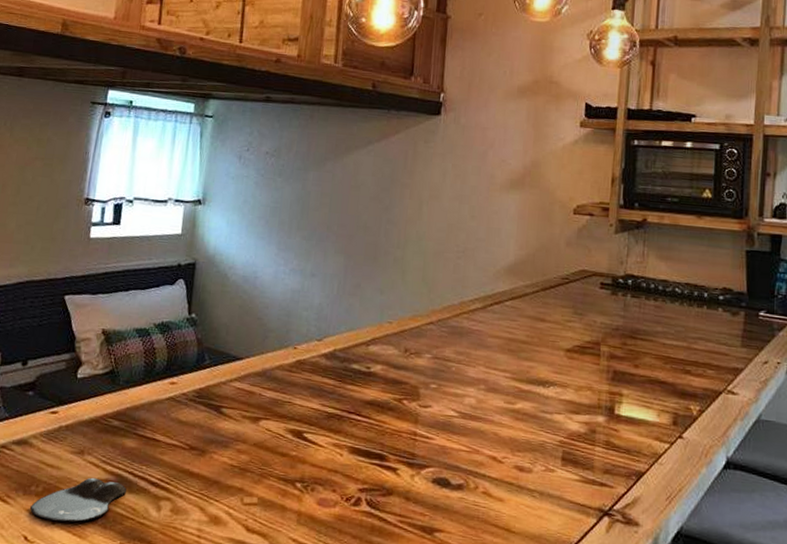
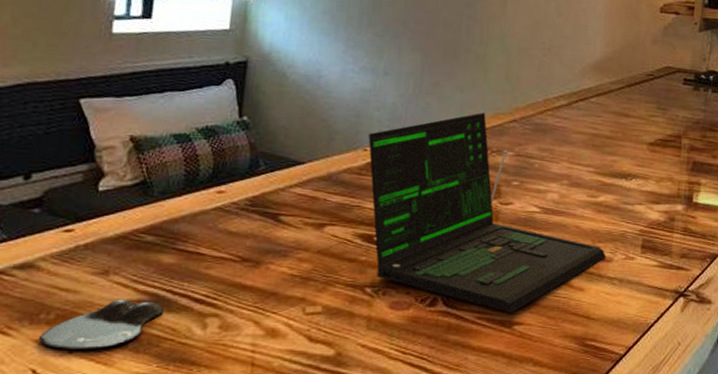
laptop: none [298,314,525,519] -> present [368,113,606,313]

